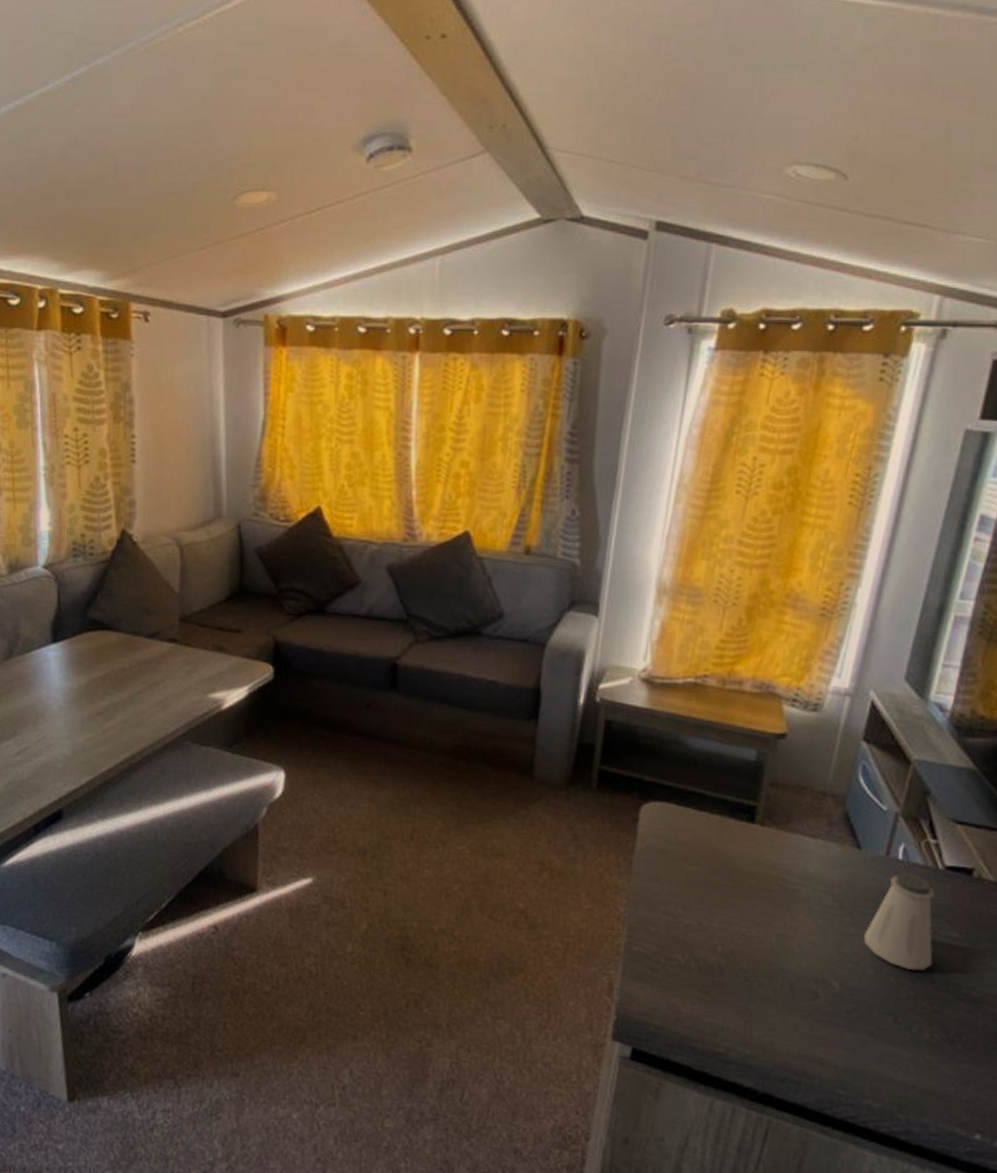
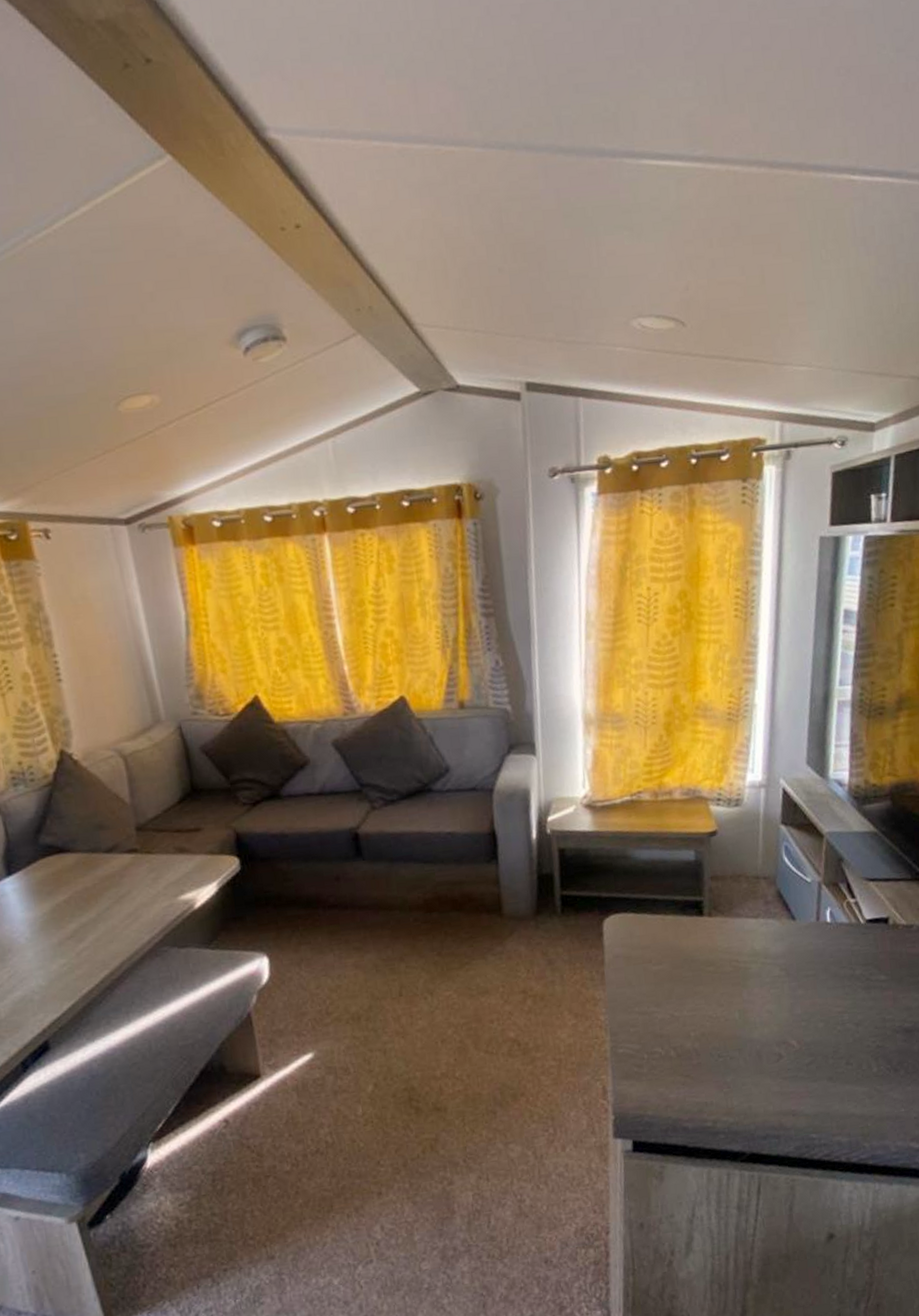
saltshaker: present [864,872,935,971] -> none [810,932,870,1017]

